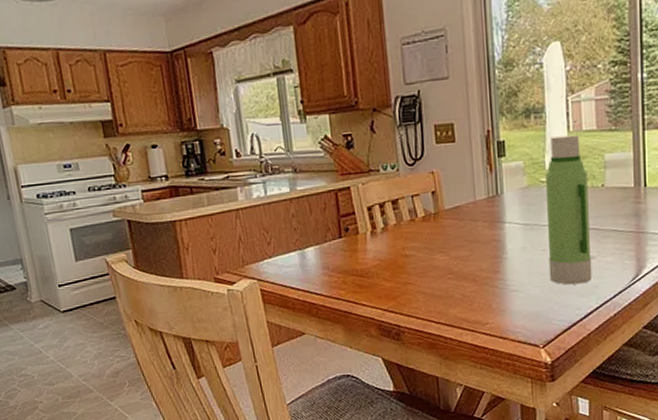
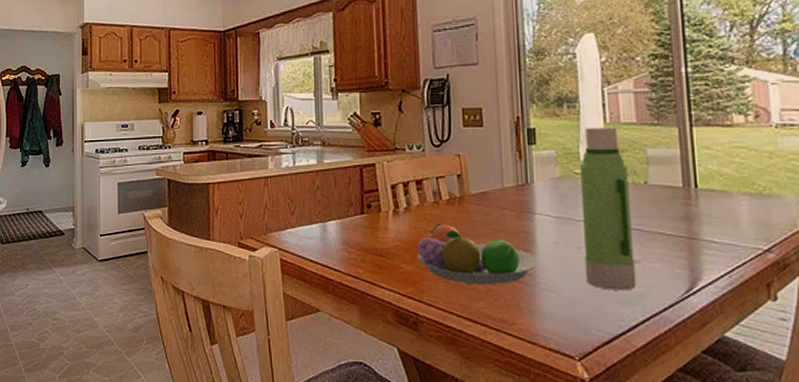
fruit bowl: none [395,239,507,293] -> present [416,223,538,285]

